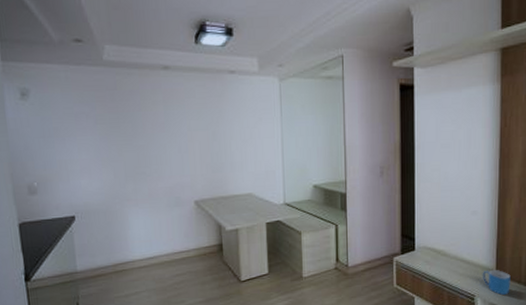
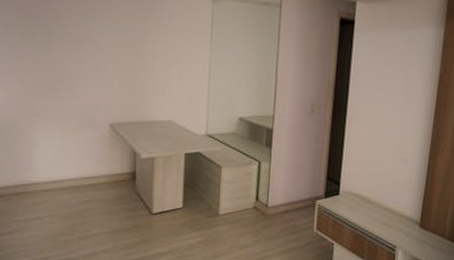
mug: present [483,269,511,295] -> none [406,221,435,248]

